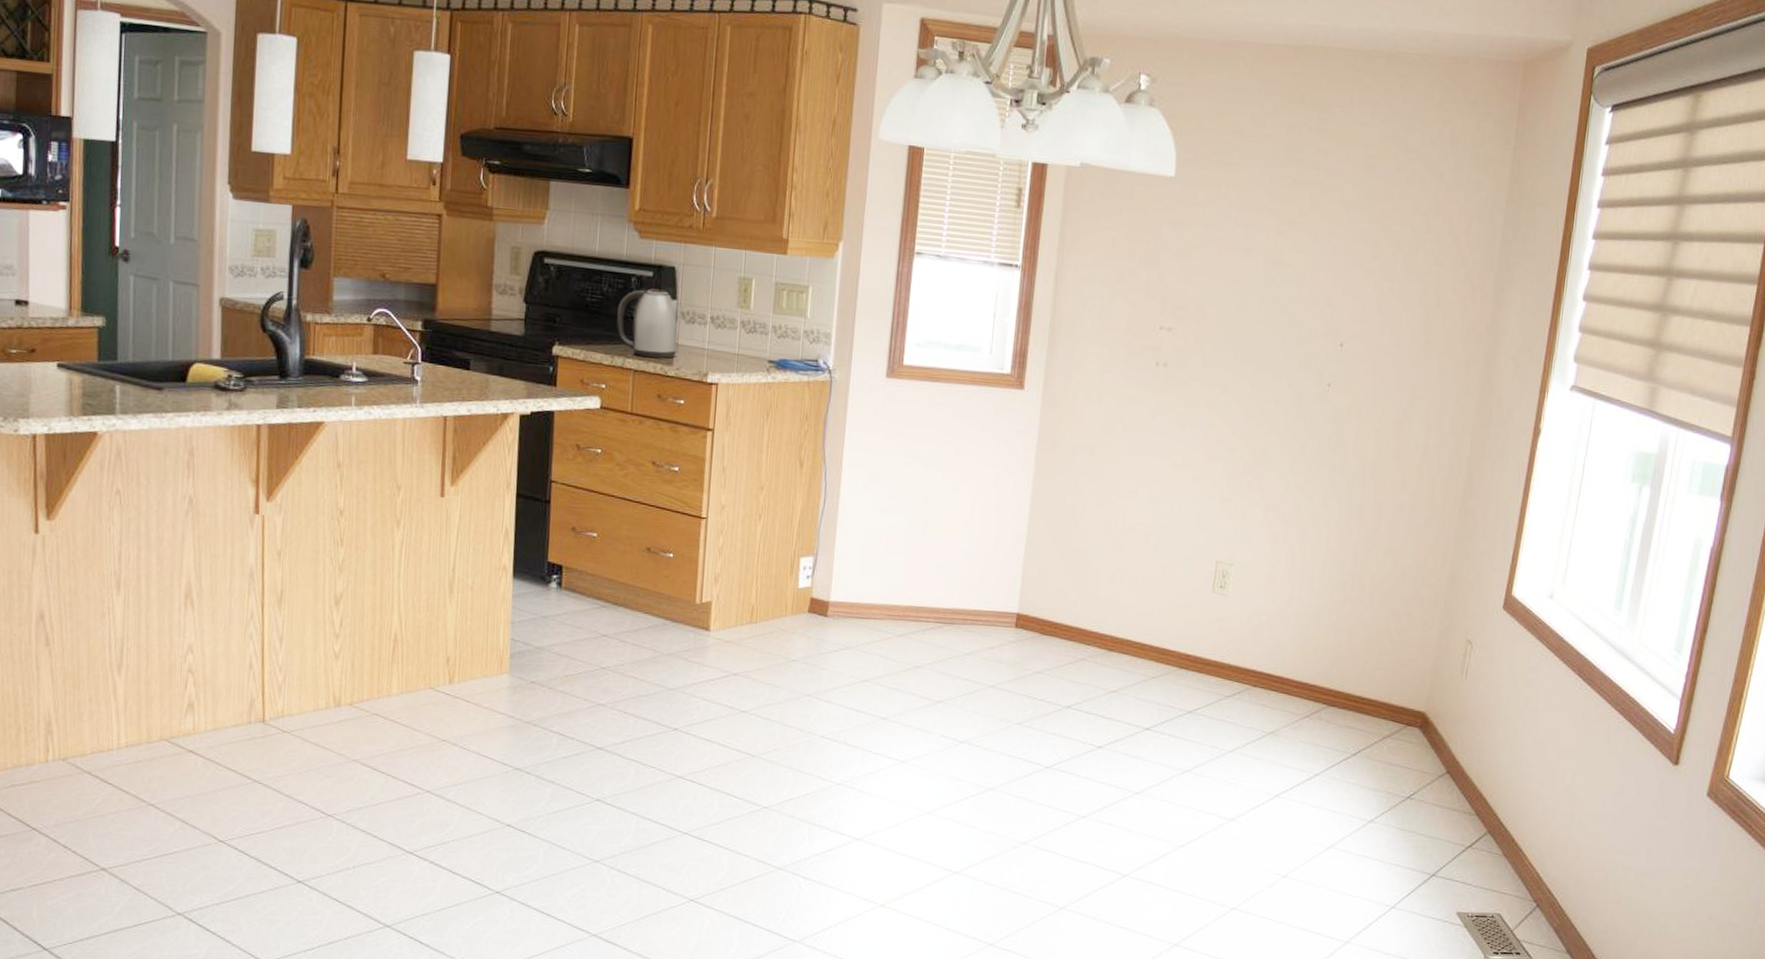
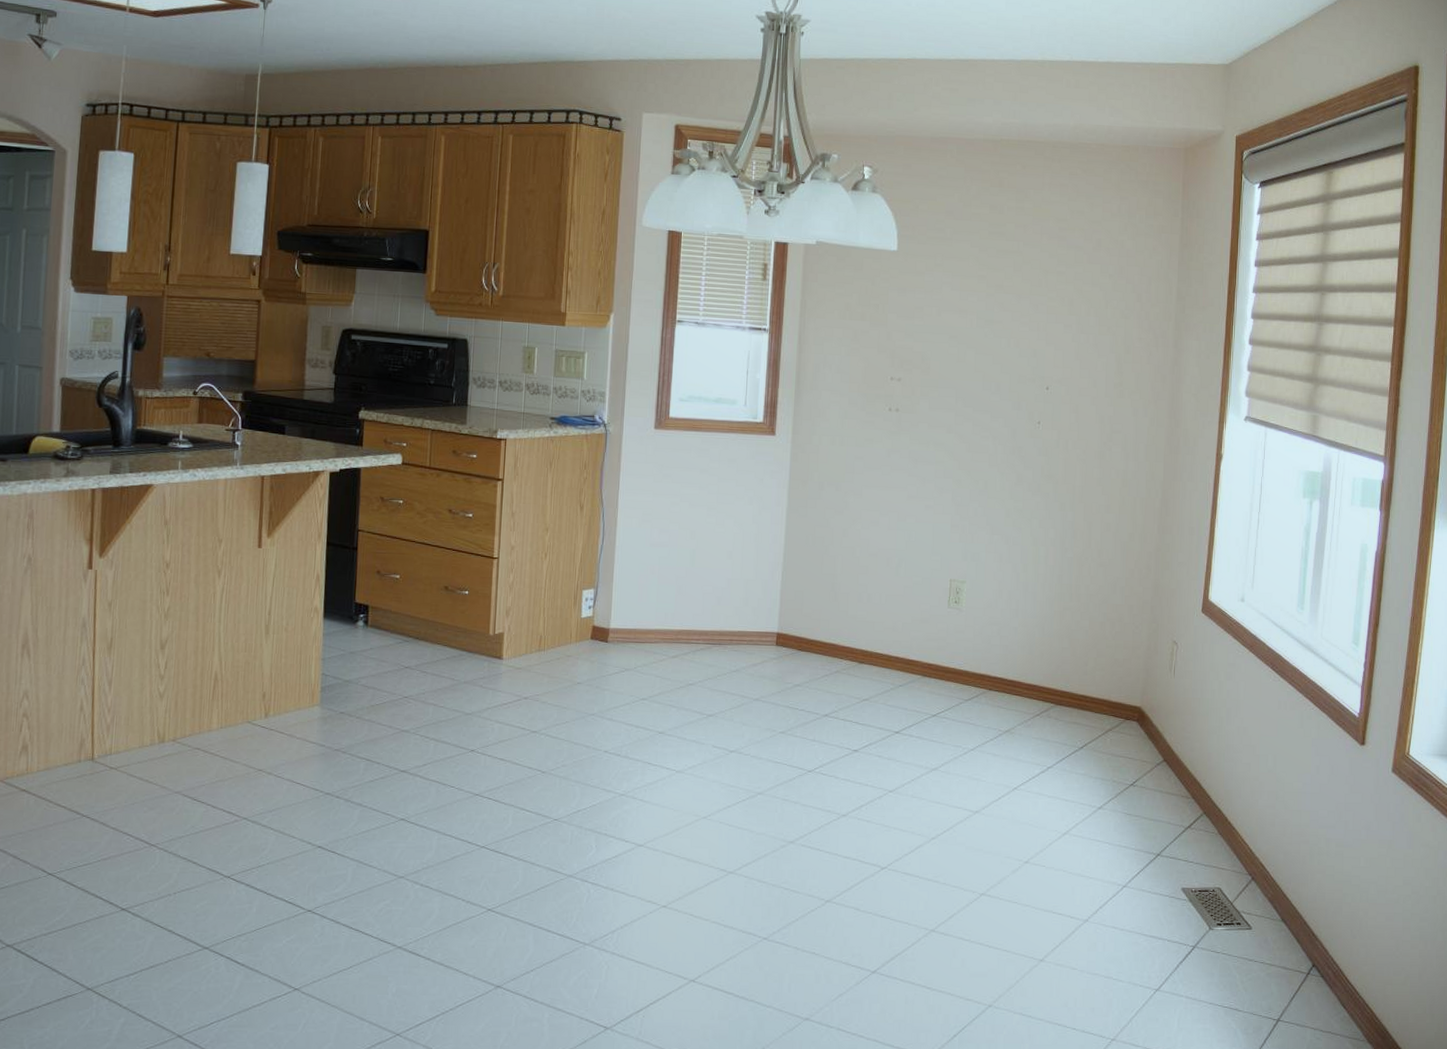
kettle: present [617,289,679,359] -> none [416,358,471,419]

